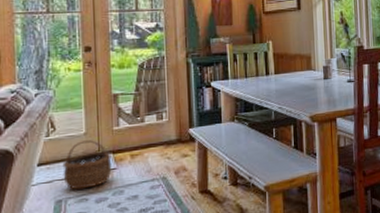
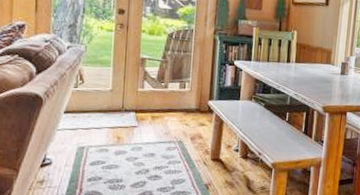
wicker basket: present [62,140,112,190] -> none [87,96,134,140]

